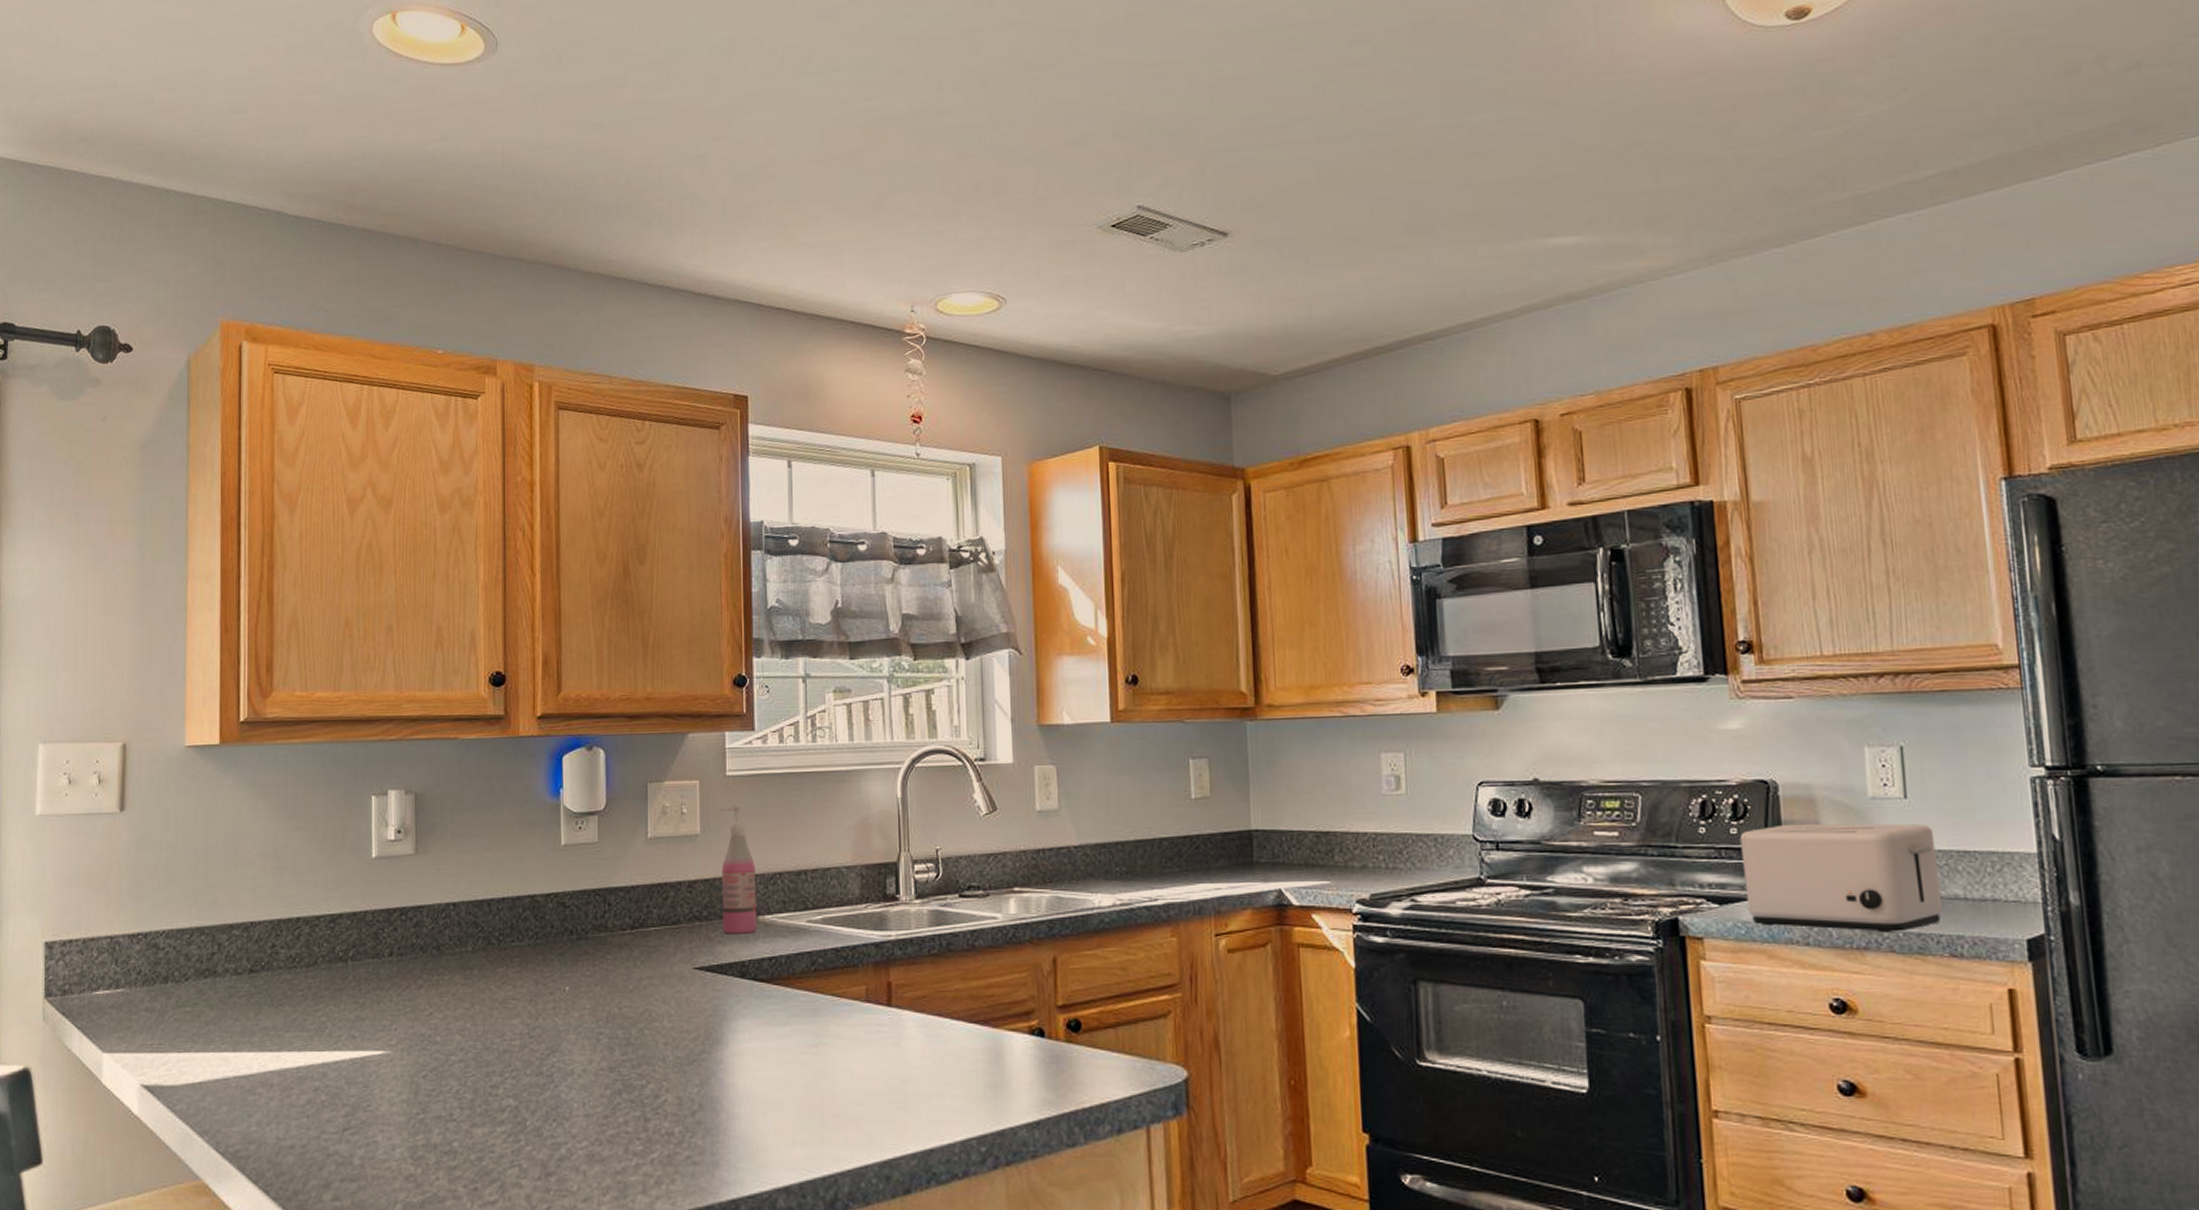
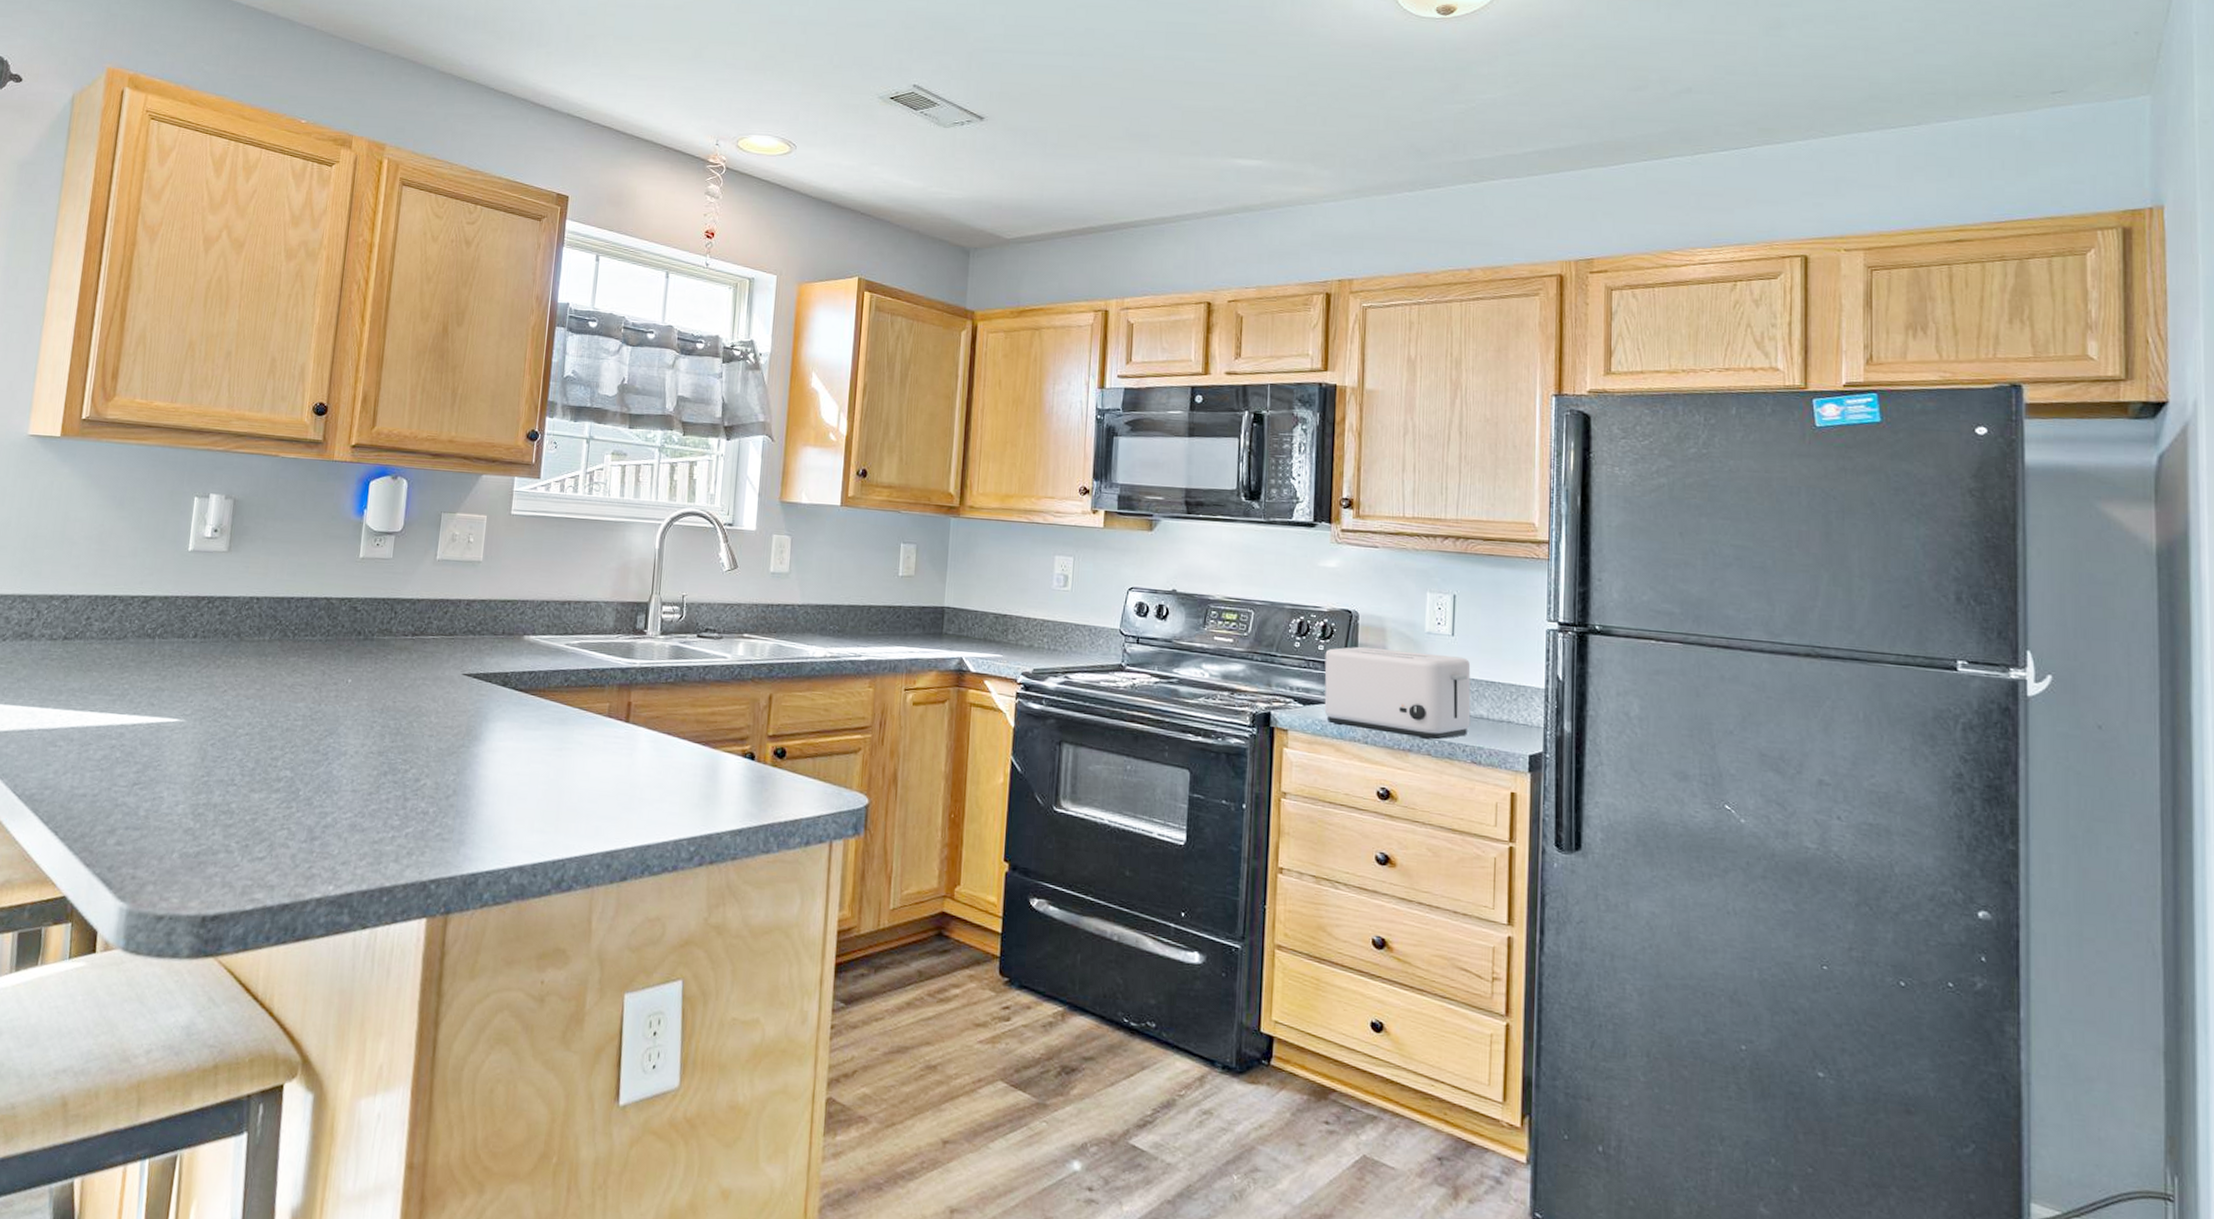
soap dispenser: present [719,805,756,934] -> none [492,540,527,650]

